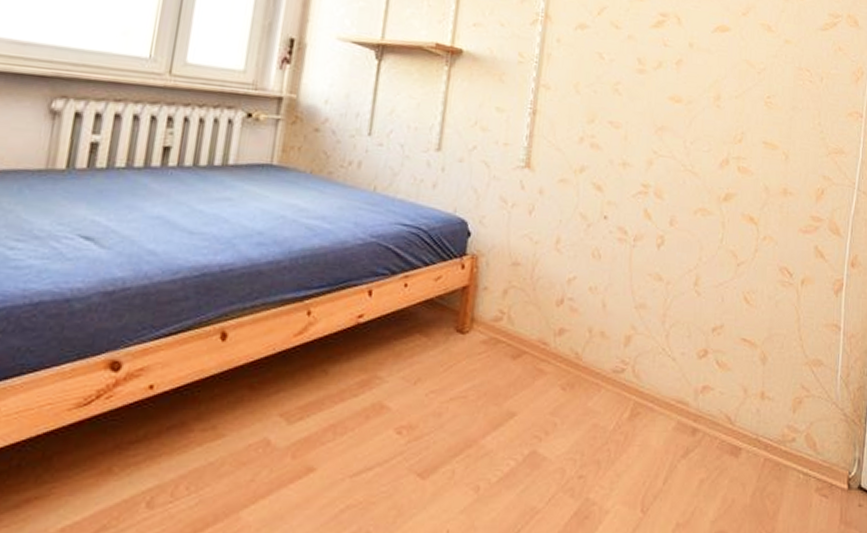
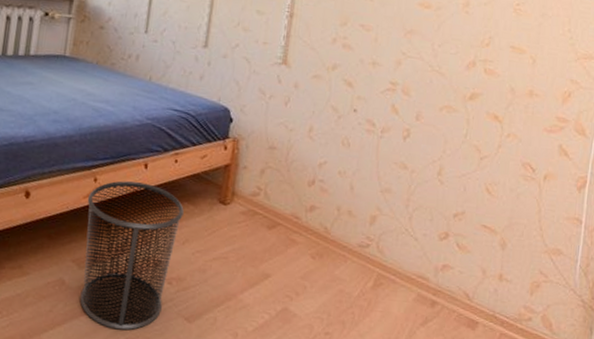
waste bin: none [289,312,416,496] -> present [80,180,184,331]

